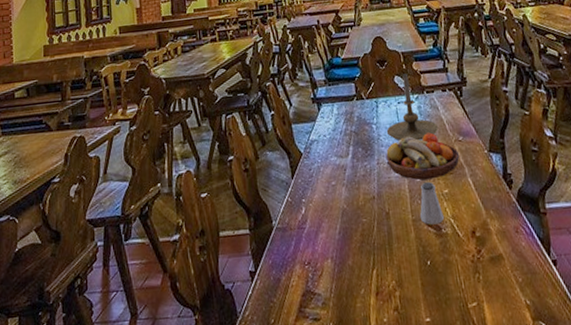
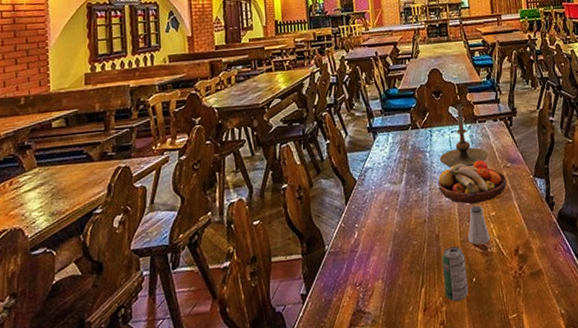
beverage can: none [393,225,423,287] -> present [441,246,469,302]

